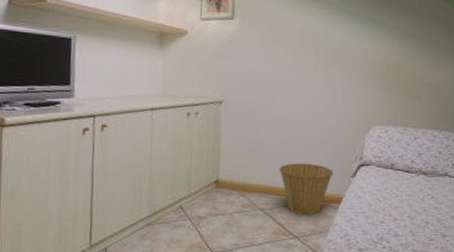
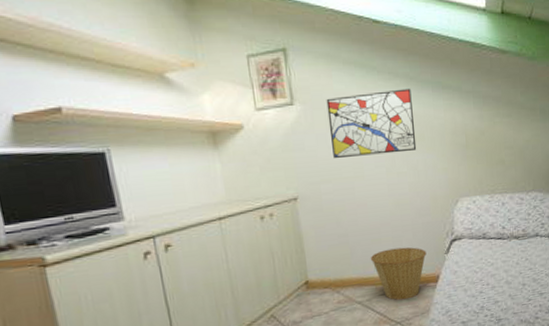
wall art: none [261,17,340,75] -> present [326,88,417,159]

